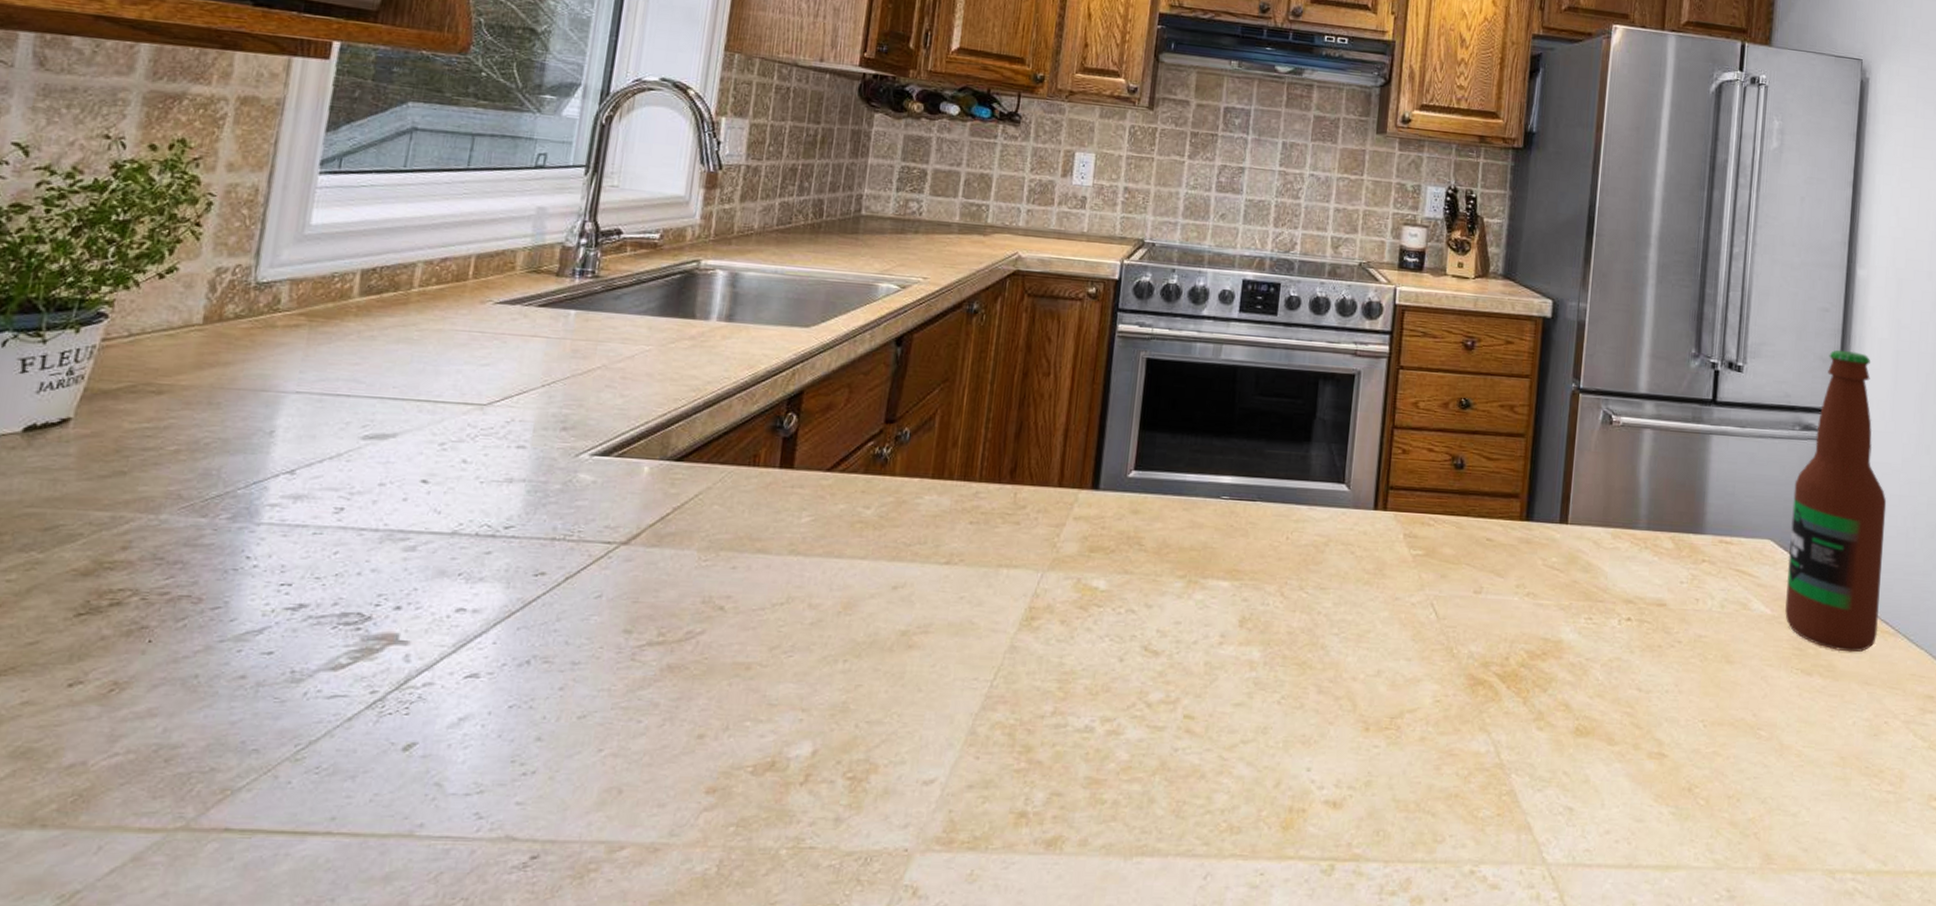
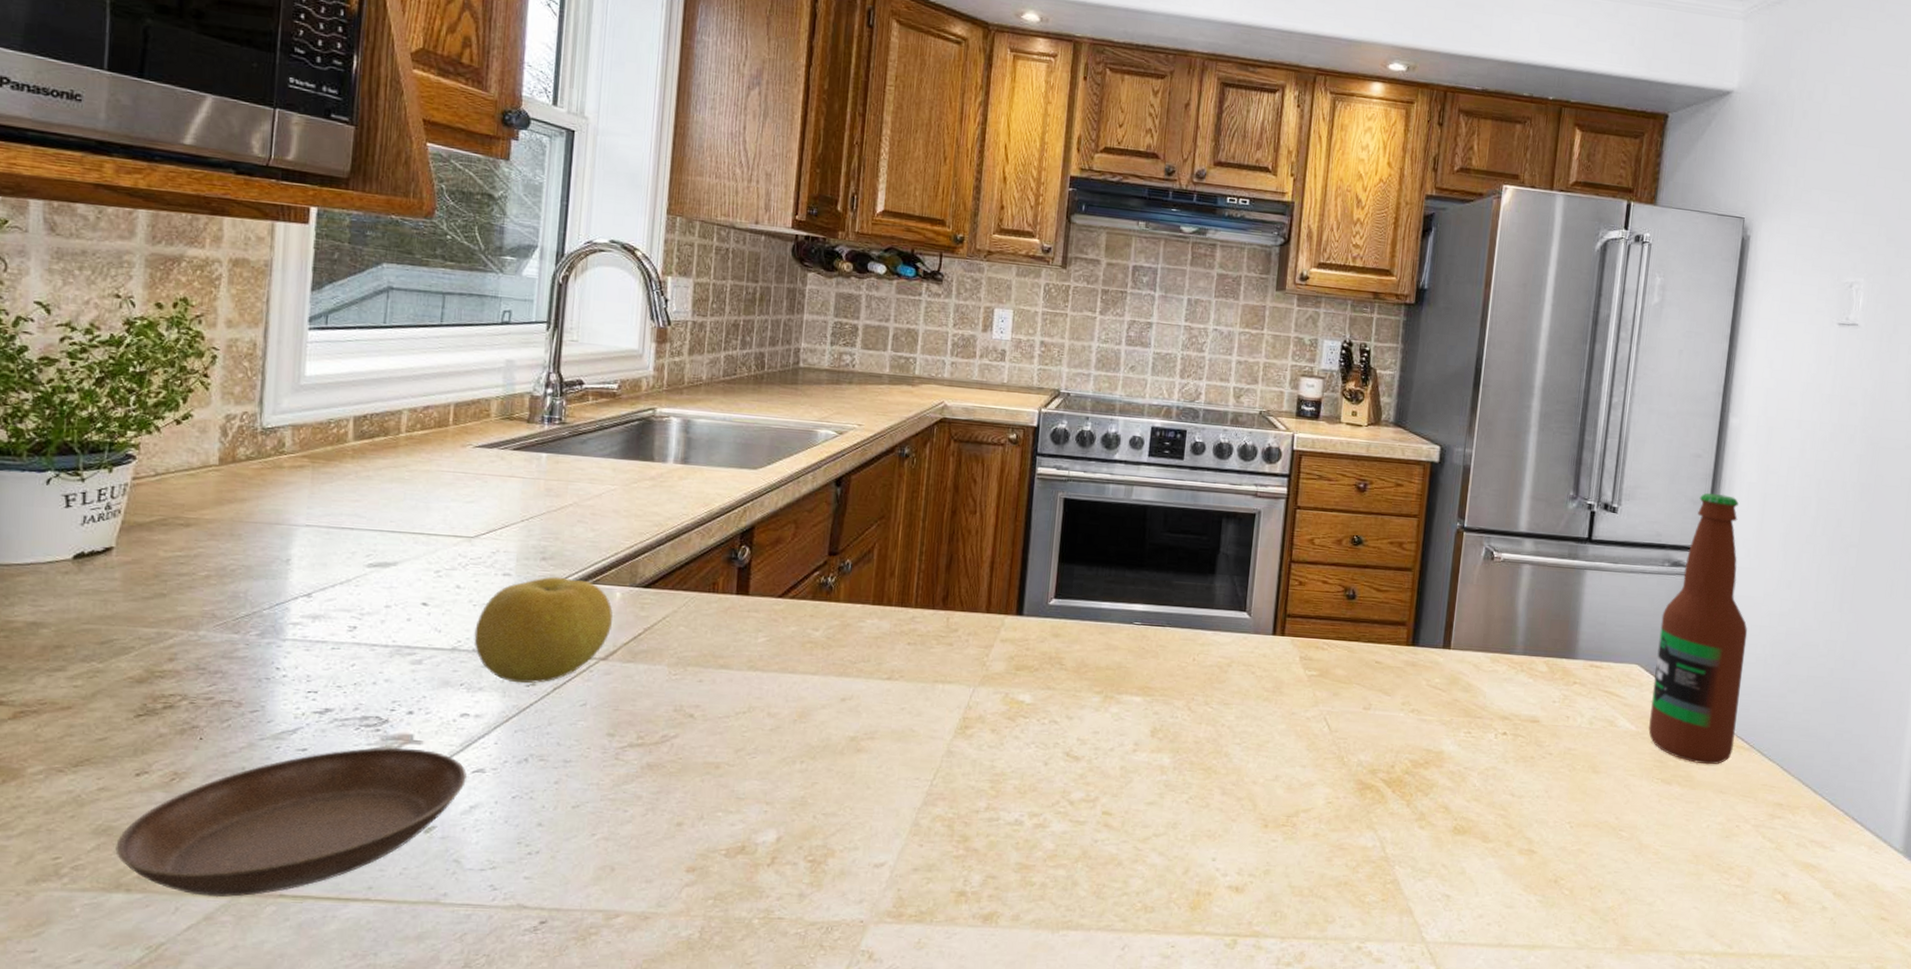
saucer: none [34,649,458,833] -> present [115,747,467,898]
fruit: none [478,448,639,573] -> present [474,576,613,684]

